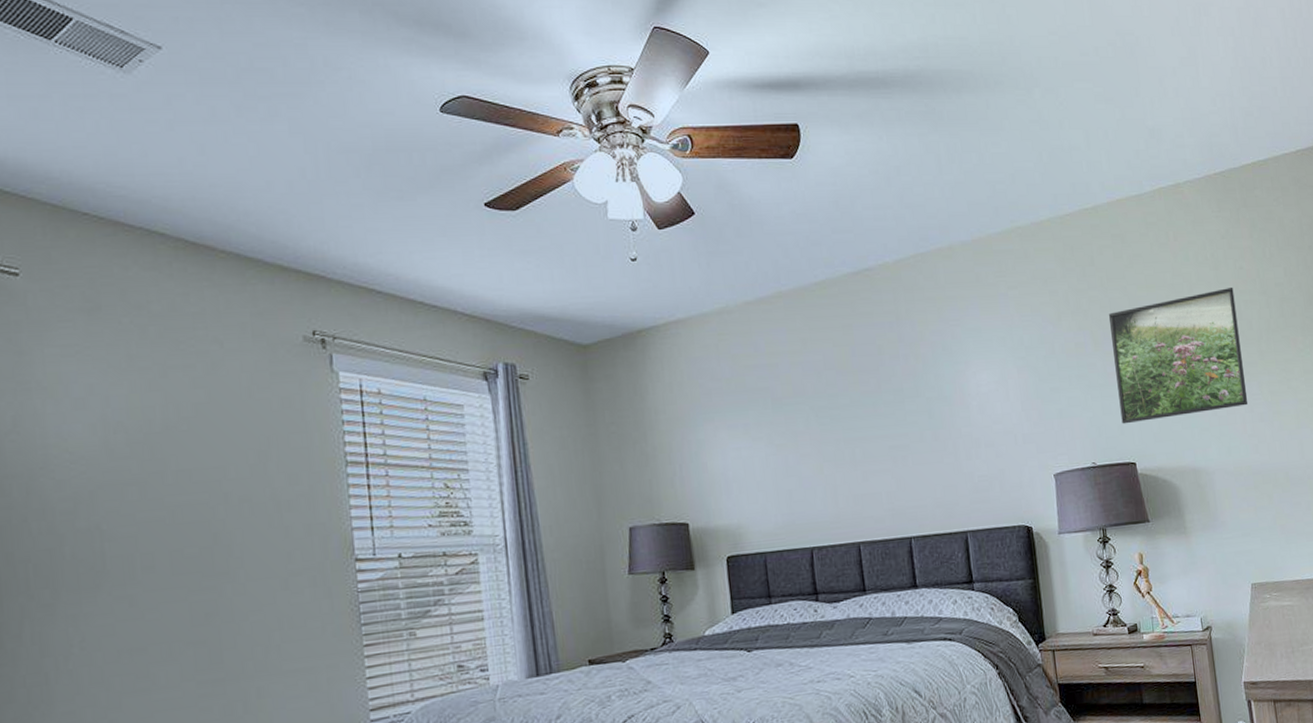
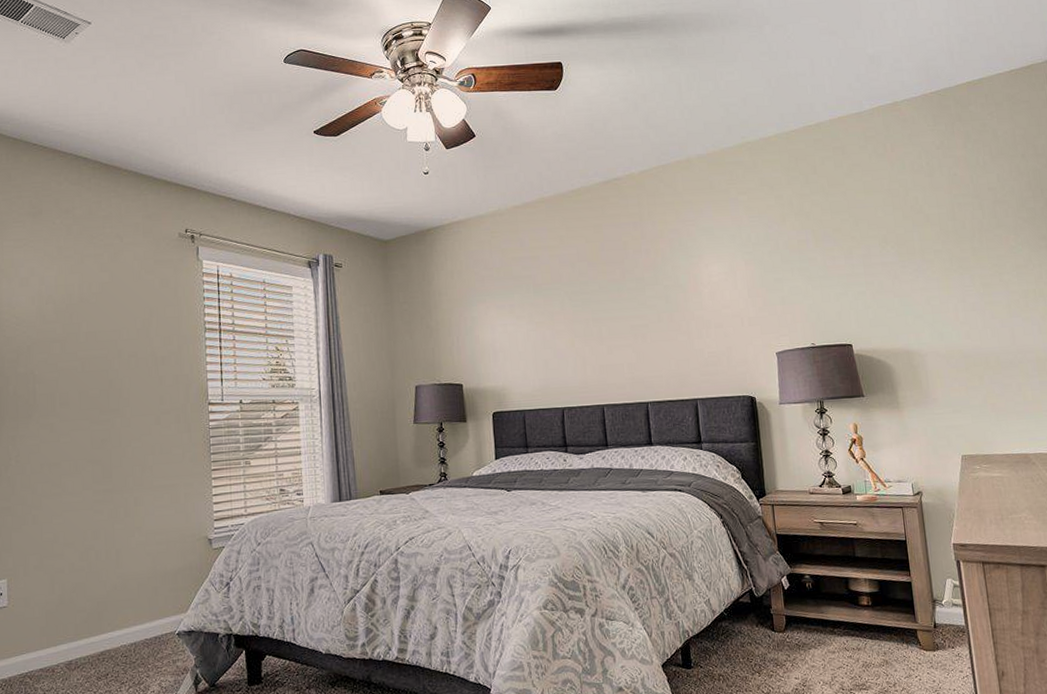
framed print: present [1108,288,1249,424] -> none [828,192,961,311]

